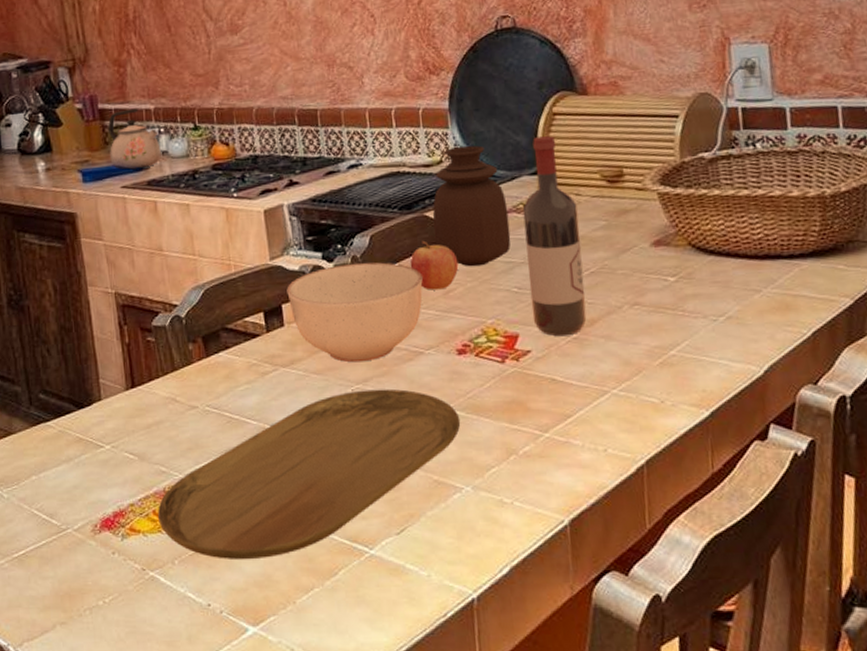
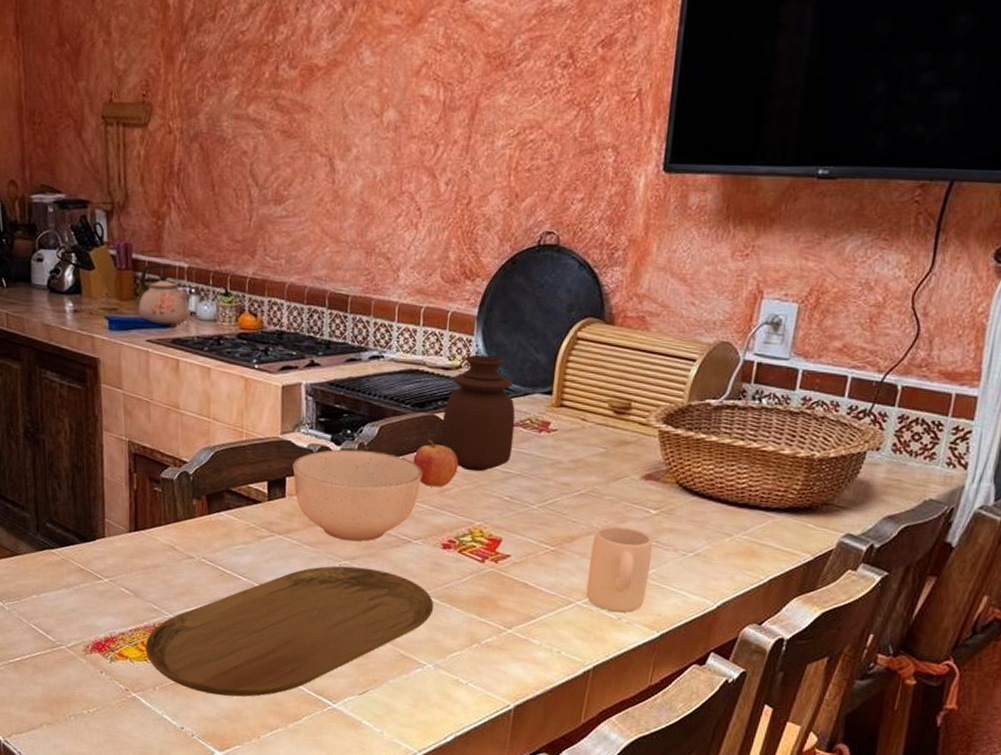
wine bottle: present [522,136,587,337] -> none [518,358,581,547]
mug: none [614,300,685,395] -> present [586,526,653,612]

